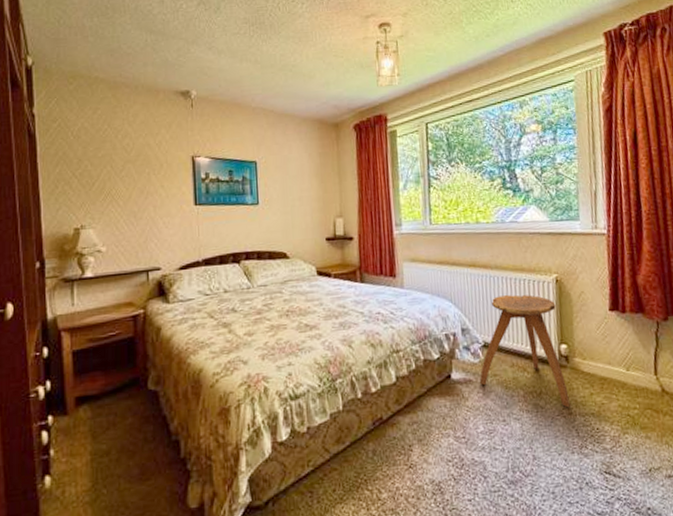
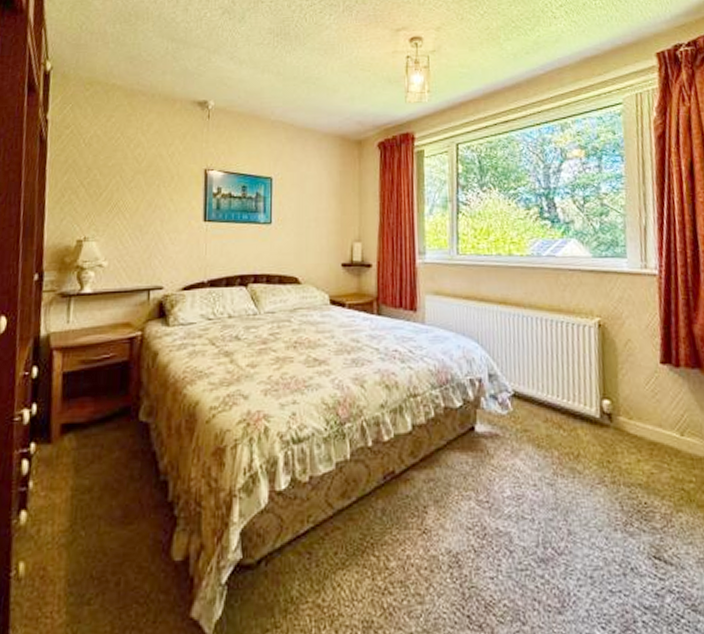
stool: present [479,294,570,408] -> none [507,338,613,476]

